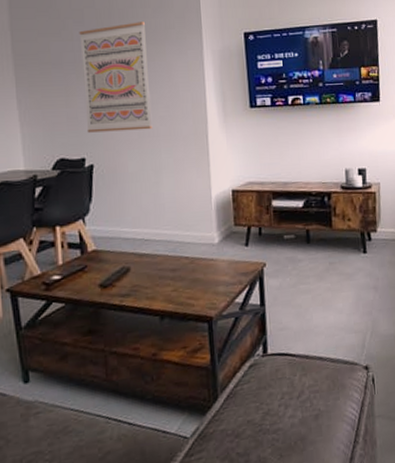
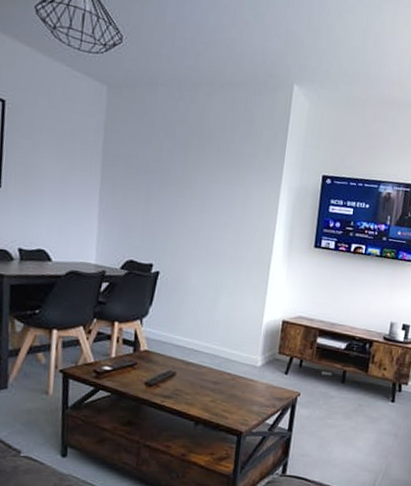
wall art: present [79,22,153,133] -> none [159,143,232,250]

